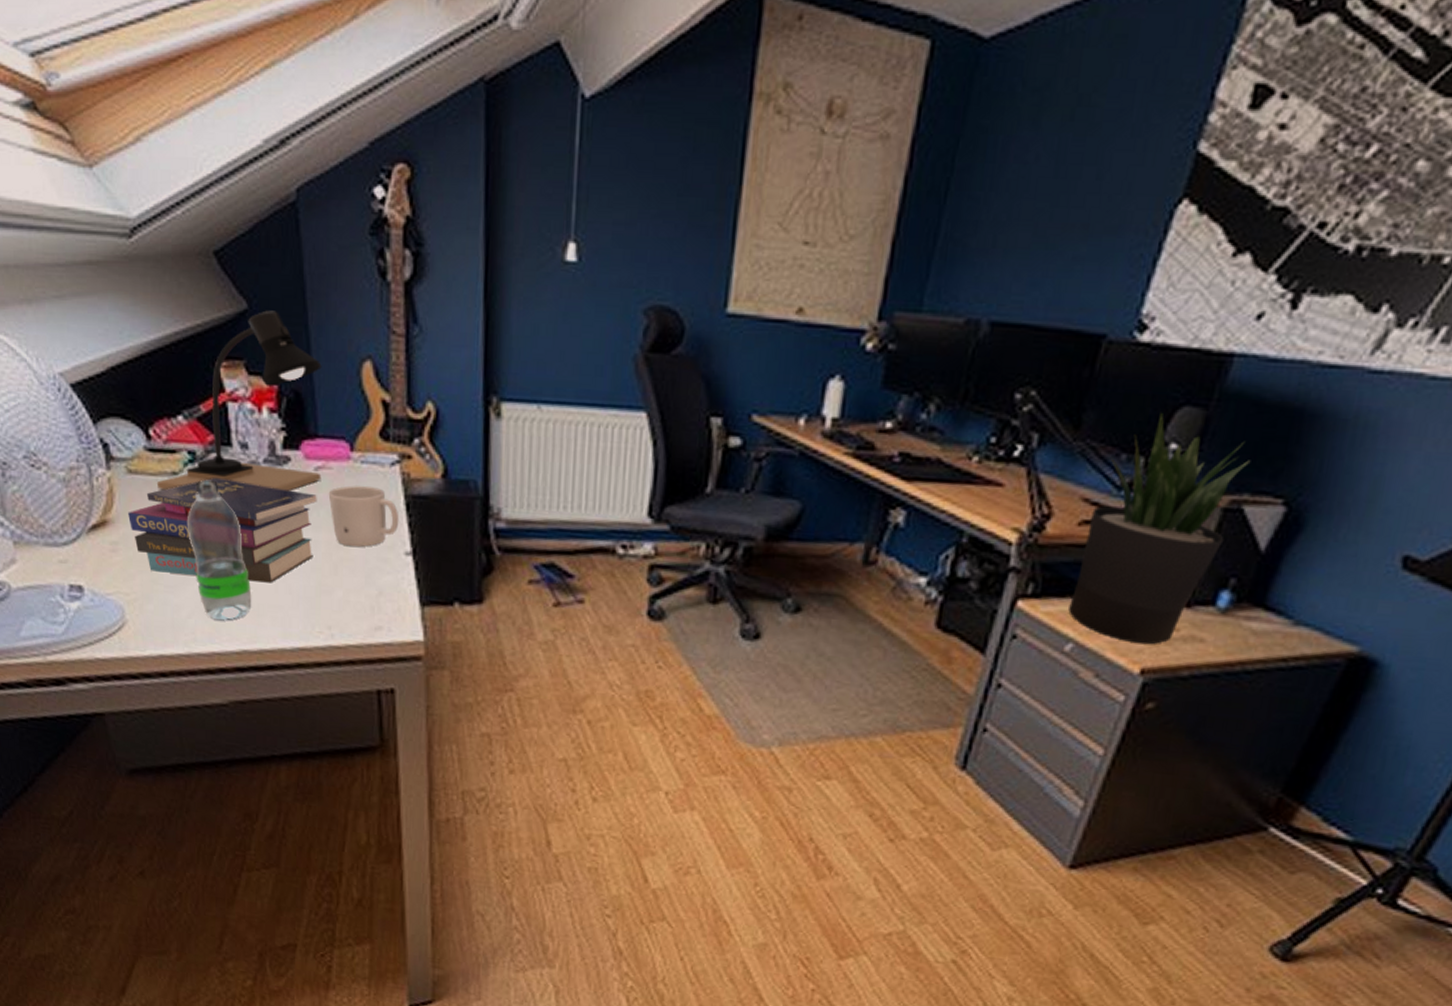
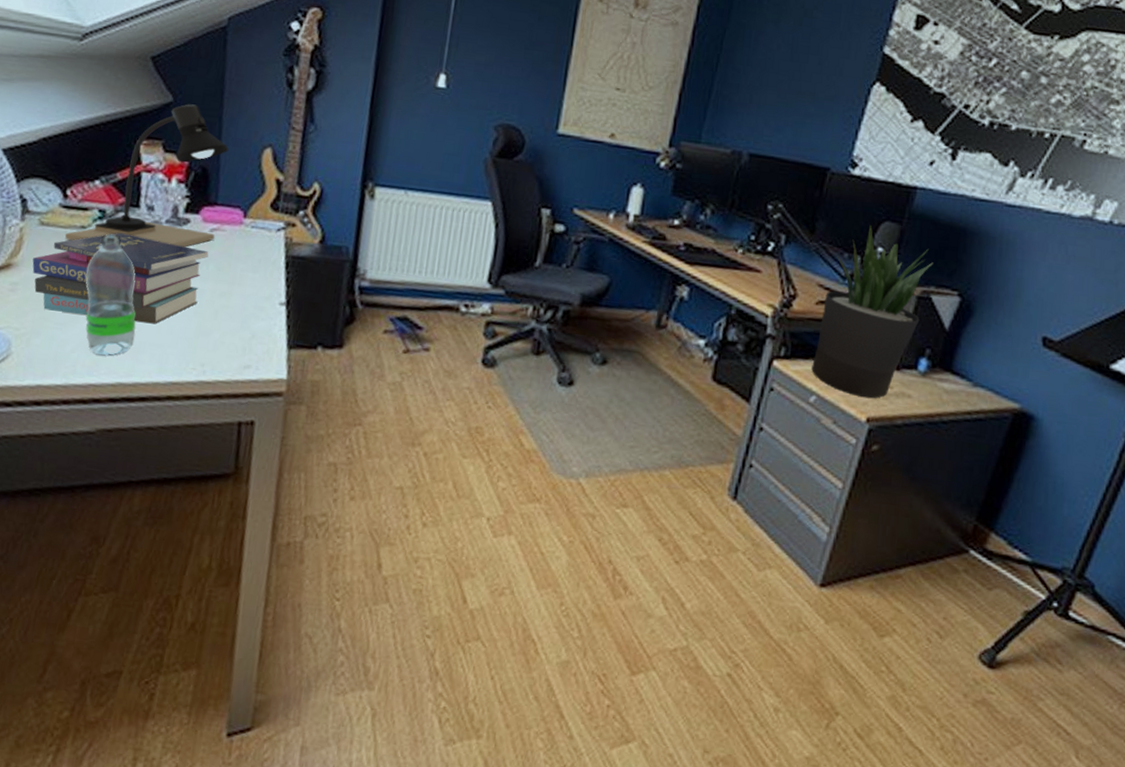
mug: present [328,485,399,547] -> none [218,245,279,297]

